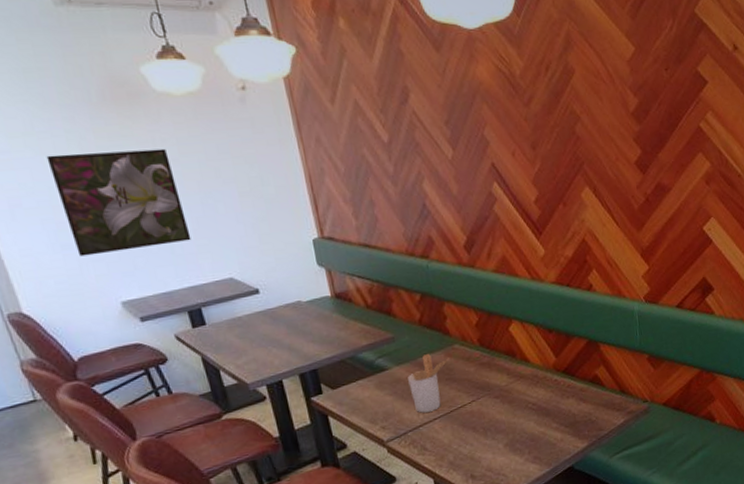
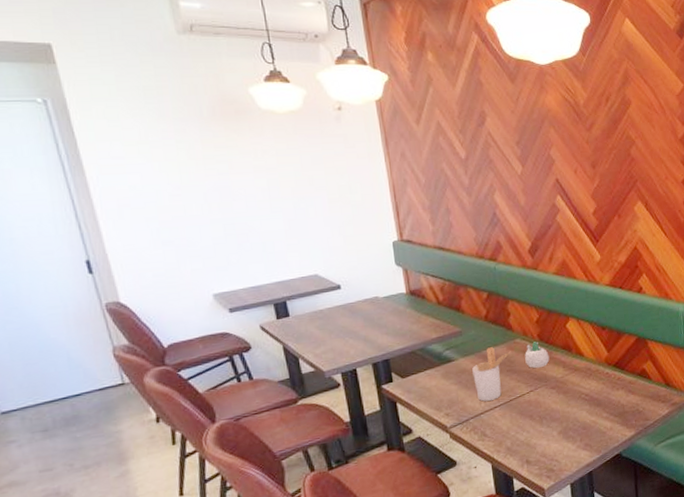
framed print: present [46,148,192,257] -> none [157,159,282,252]
succulent planter: none [464,347,492,376] -> present [525,341,550,368]

